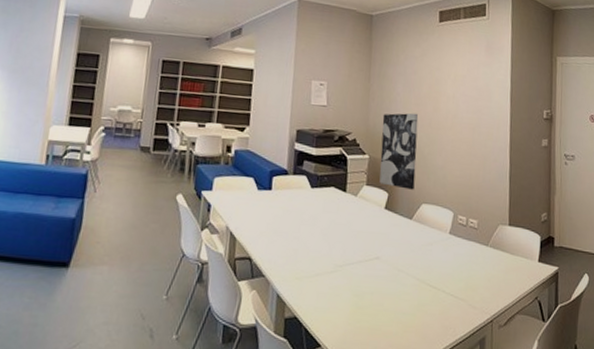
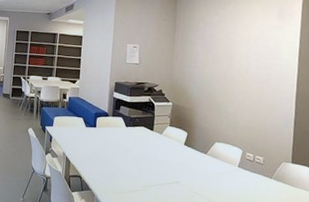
wall art: present [379,113,419,190] -> none [180,69,215,131]

